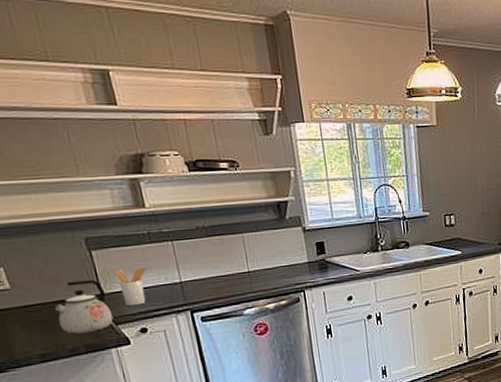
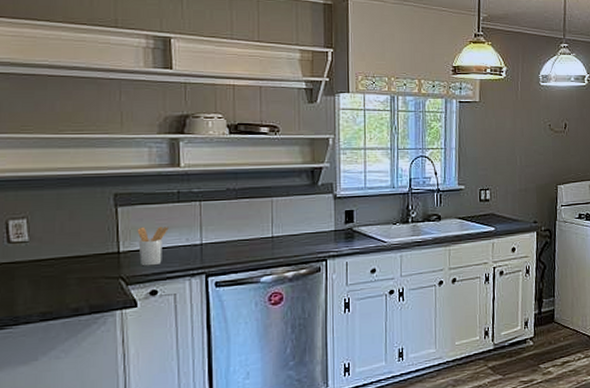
kettle: present [55,279,114,334] -> none [68,236,125,292]

